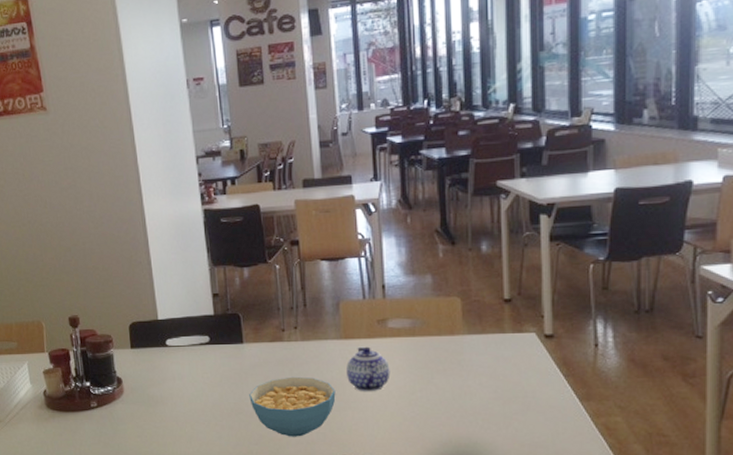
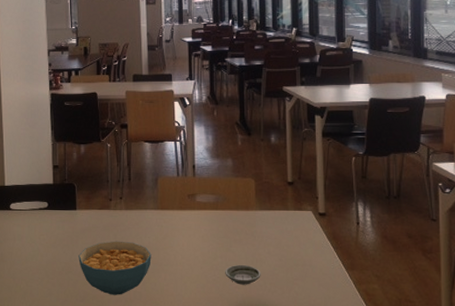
teapot: present [346,346,390,392] -> none [160,217,197,257]
saucer: none [426,398,471,422] -> present [225,264,261,285]

